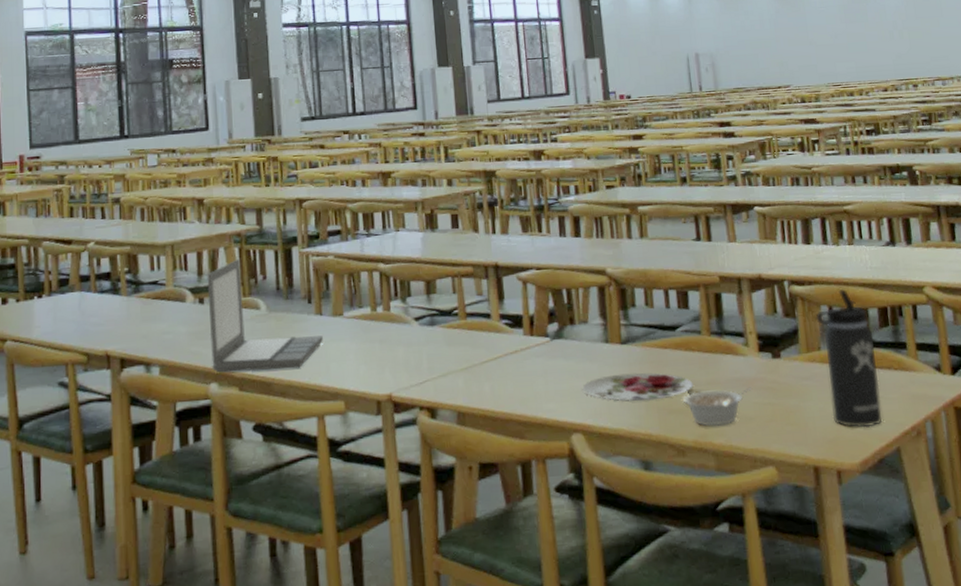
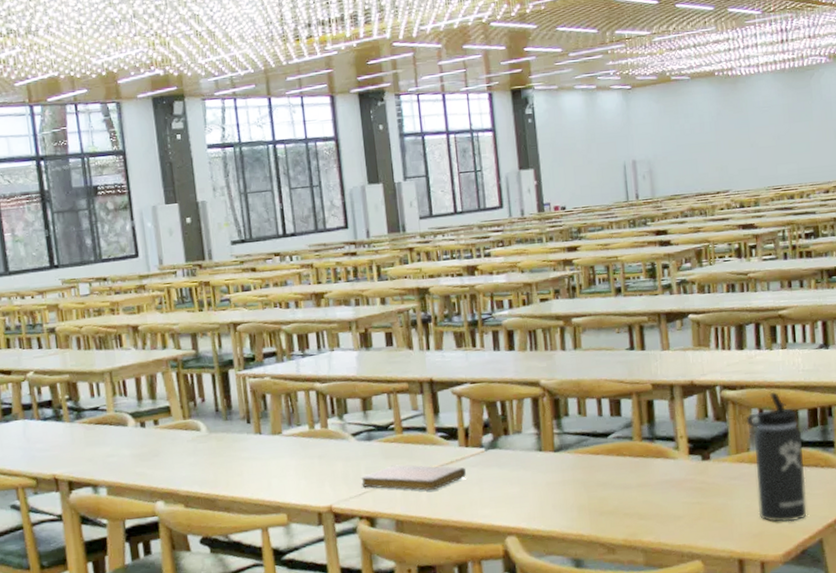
laptop: present [207,259,323,373] -> none [146,383,263,491]
notebook: none [423,352,531,382] -> present [361,465,467,491]
plate: present [582,372,693,402] -> none [516,477,624,506]
legume: present [683,387,752,426] -> none [614,488,681,526]

